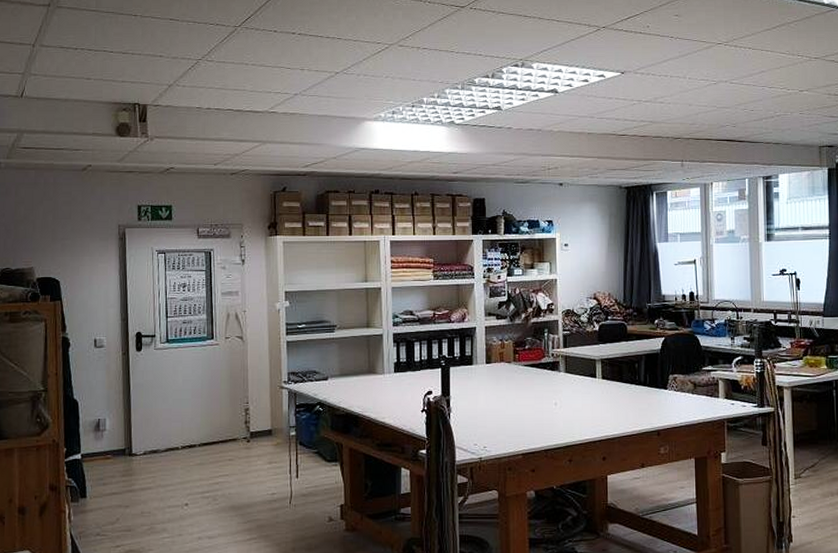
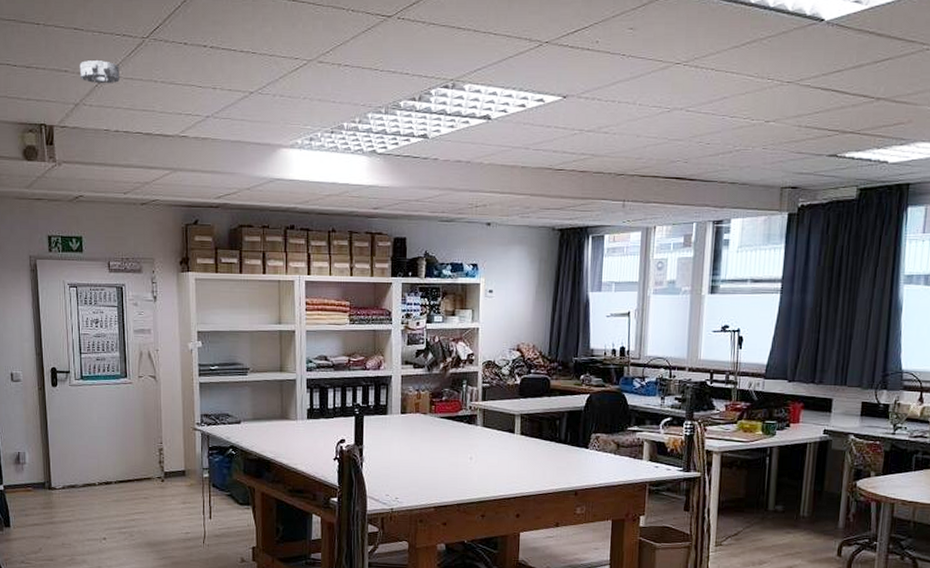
smoke detector: none [174,47,212,67] -> present [79,60,119,84]

